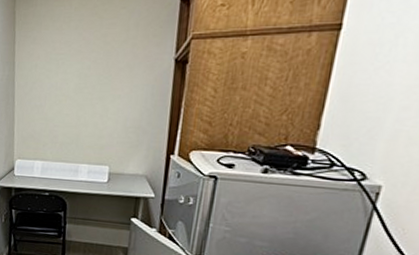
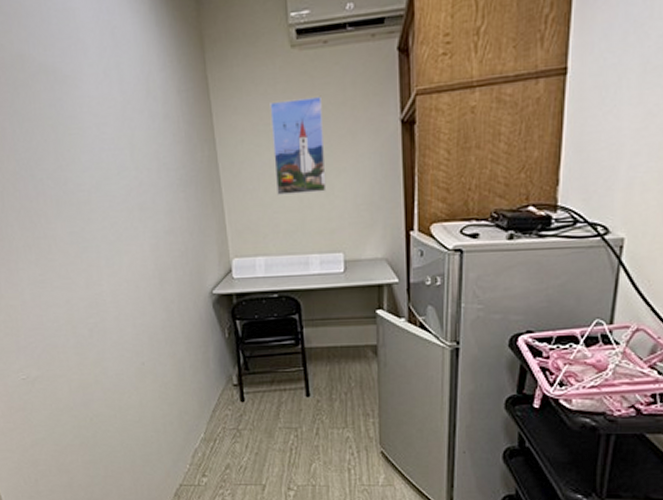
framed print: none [59,33,107,114] -> present [270,96,327,195]

